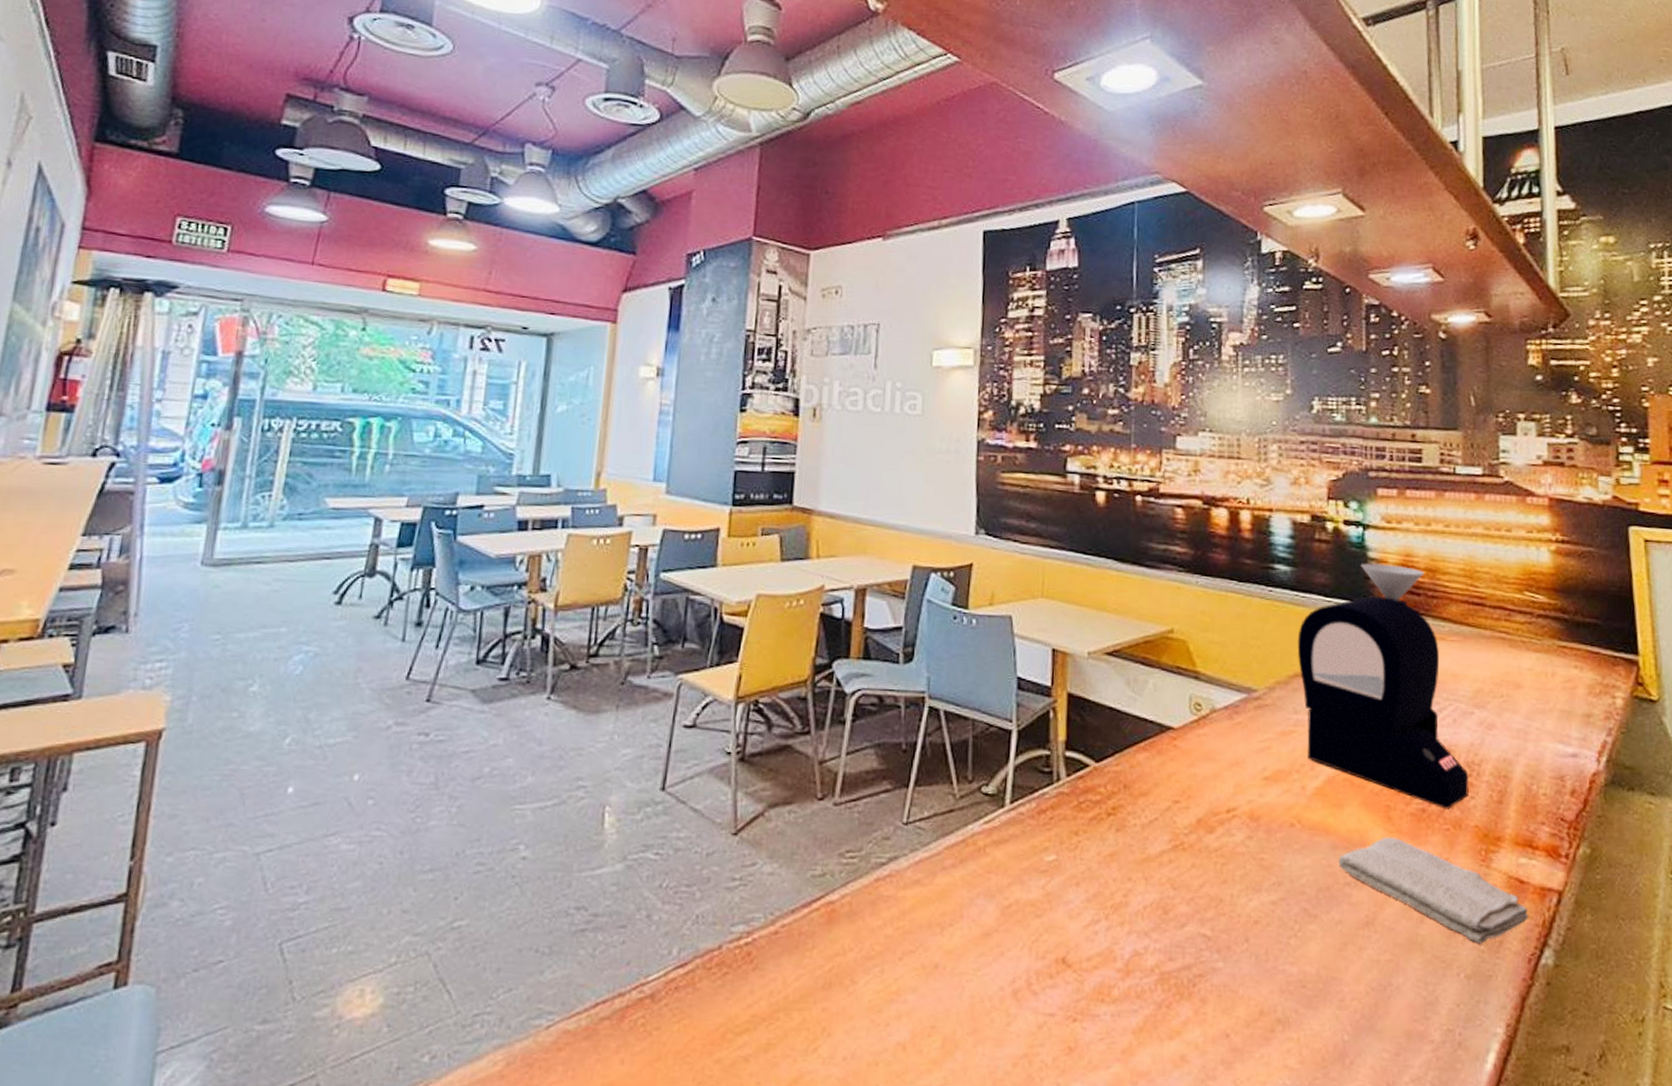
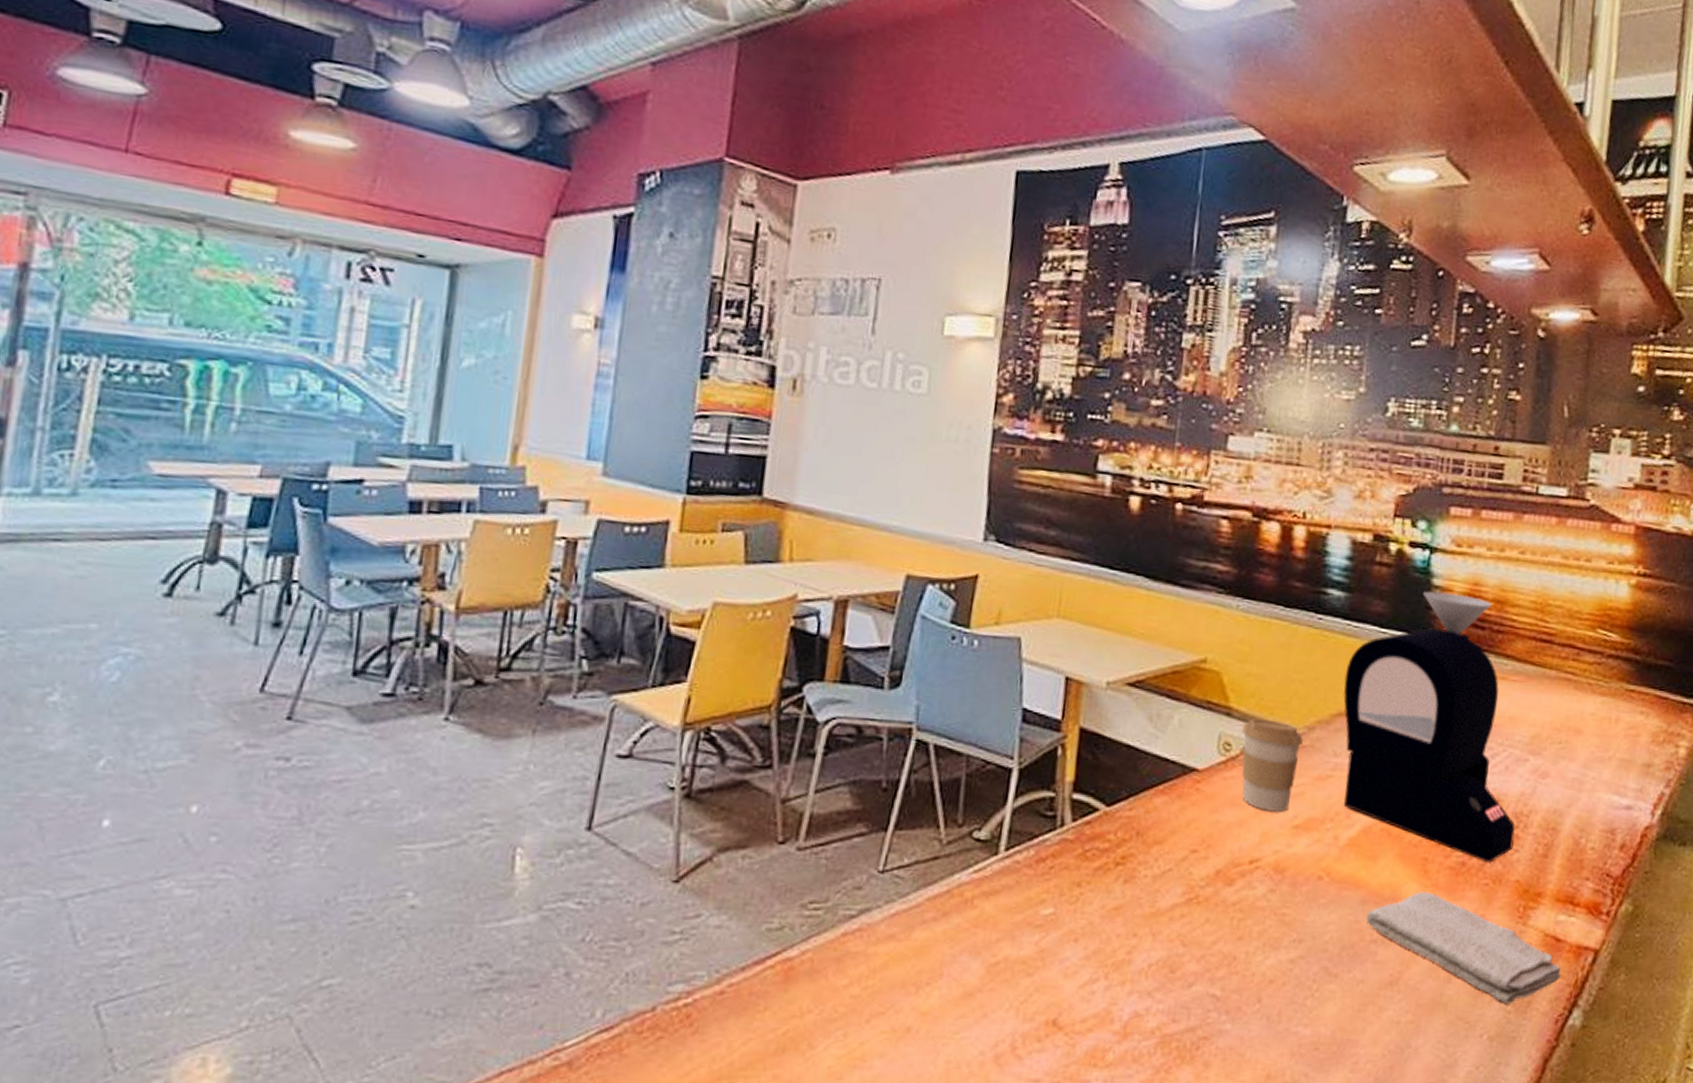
coffee cup: none [1210,681,1265,765] -> present [1241,718,1303,812]

